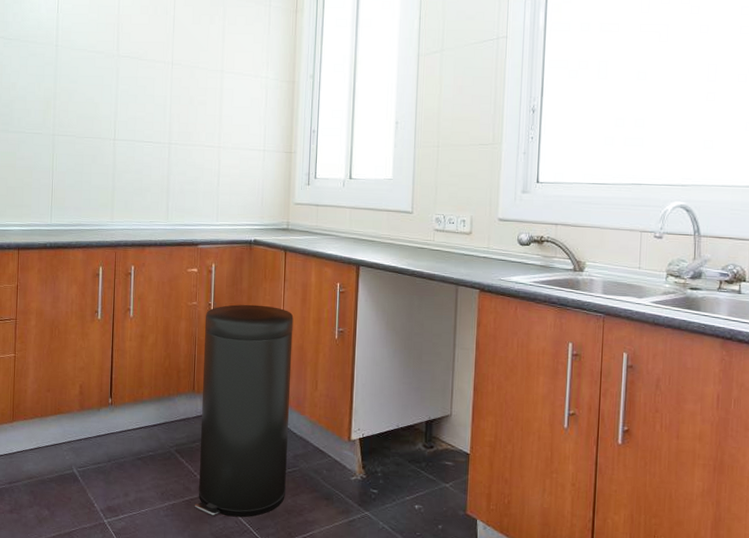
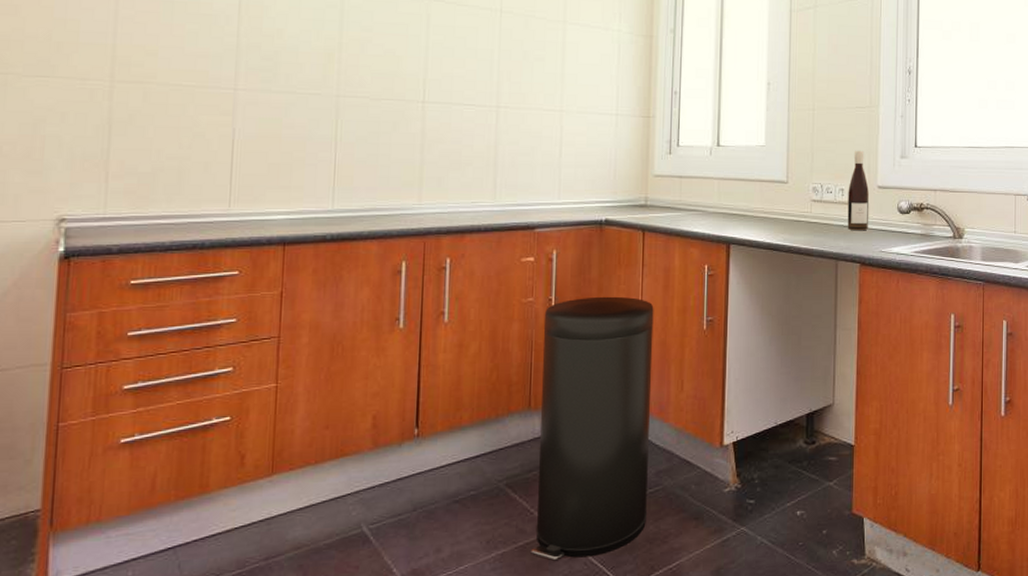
bottle: none [468,184,490,260] -> present [847,150,870,231]

